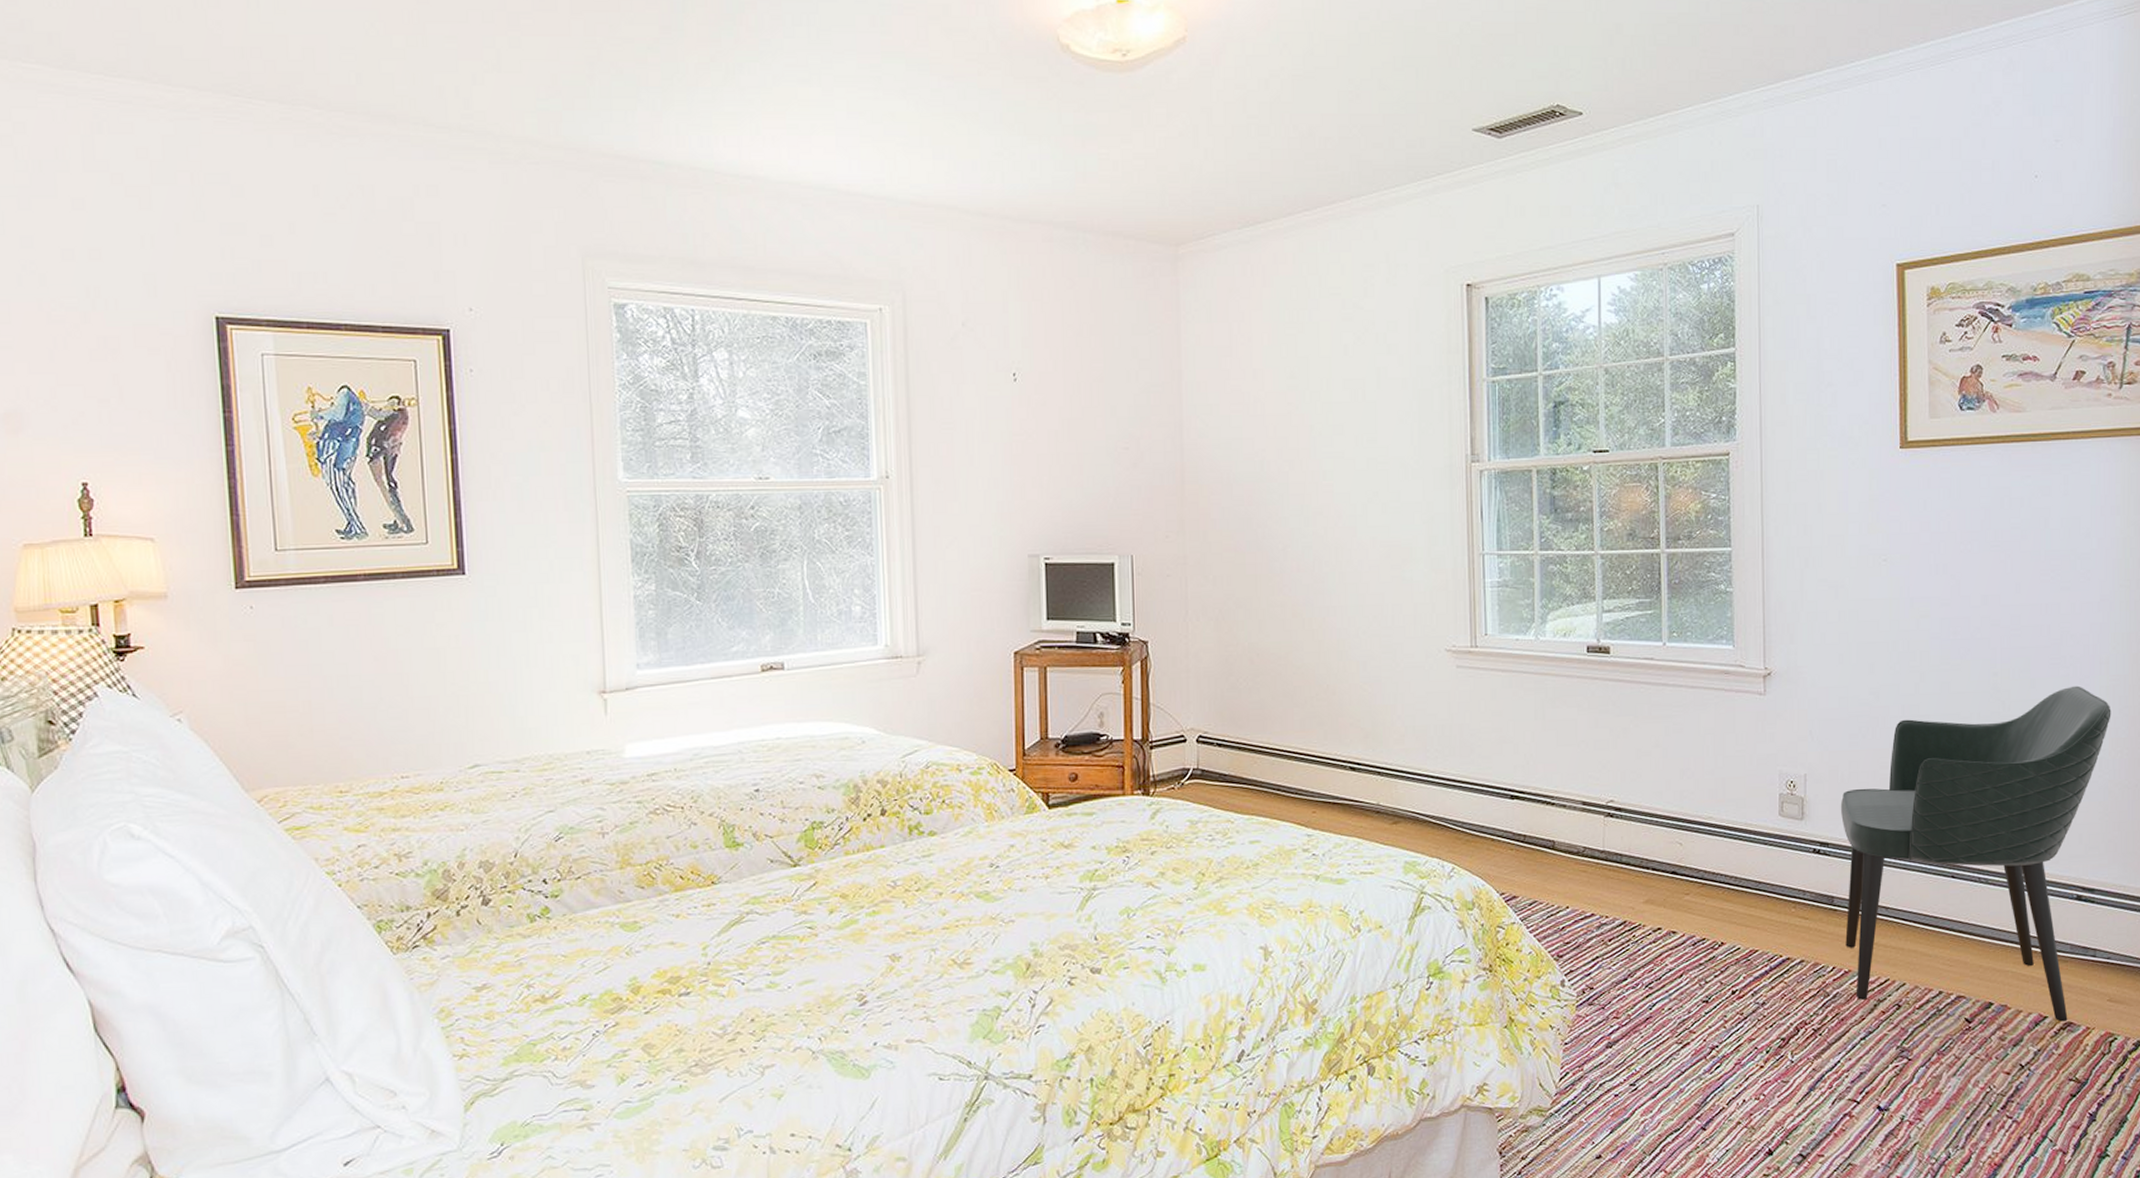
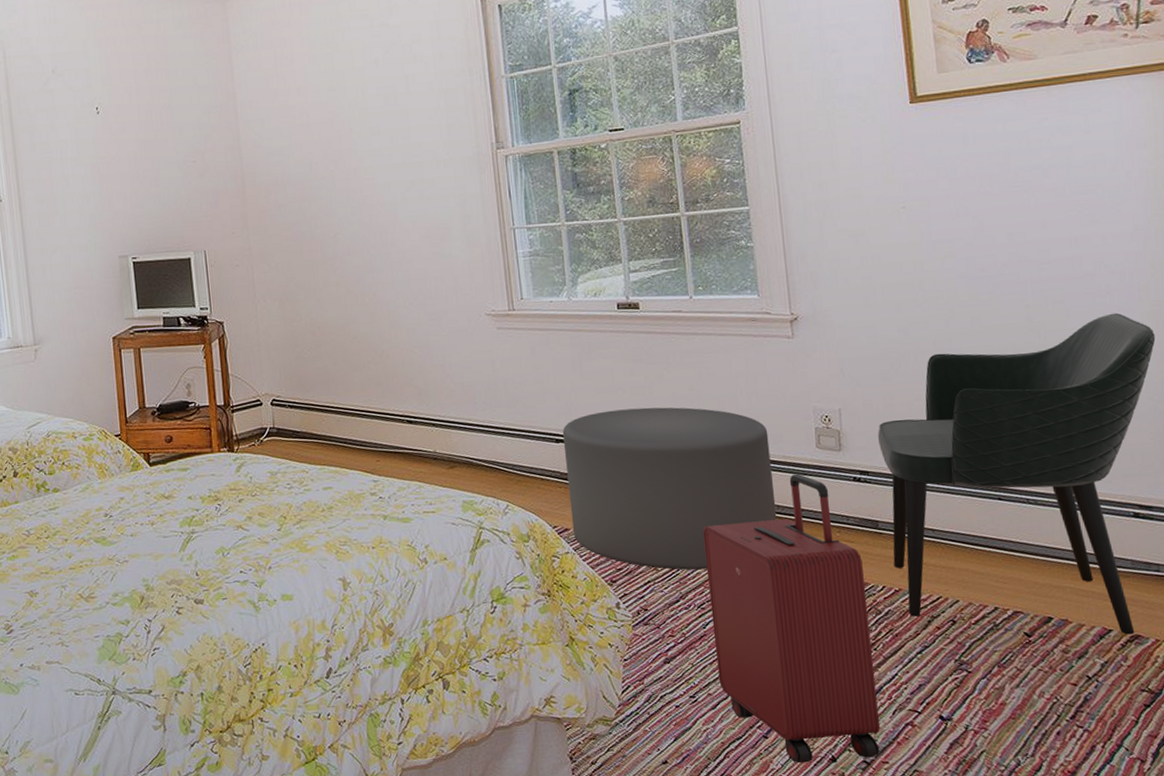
pouf: none [1518,763,1734,946] -> present [562,407,777,570]
suitcase: none [1657,843,1819,1157] -> present [703,473,881,763]

